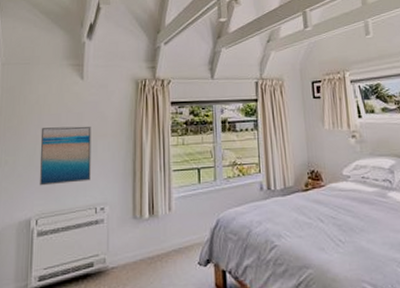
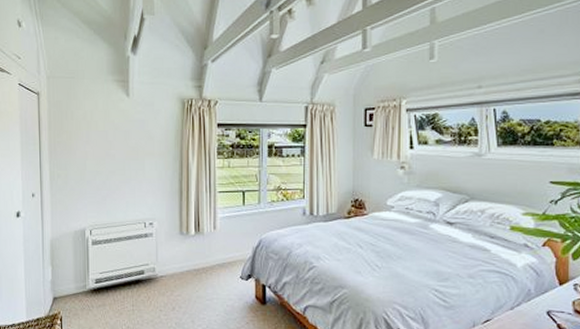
wall art: present [39,126,91,186] -> none [90,144,139,200]

